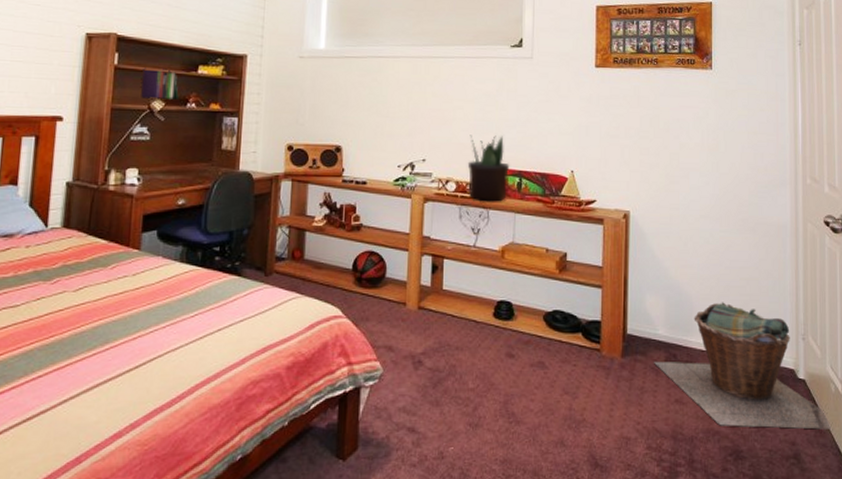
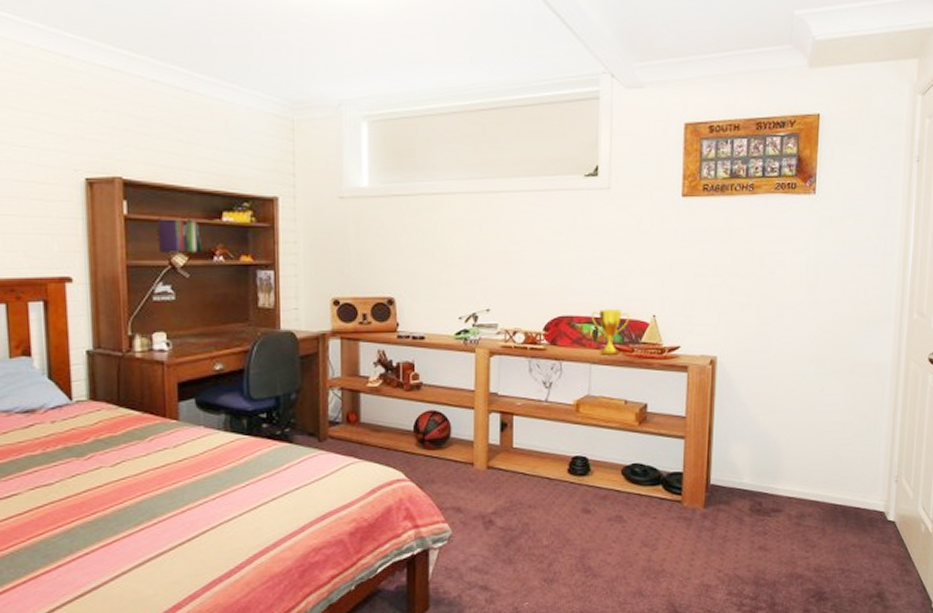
planter: present [467,135,509,202] -> none [537,279,583,353]
award: none [515,163,551,206] -> present [591,308,630,355]
laundry basket: present [653,302,831,430] -> none [737,447,917,570]

